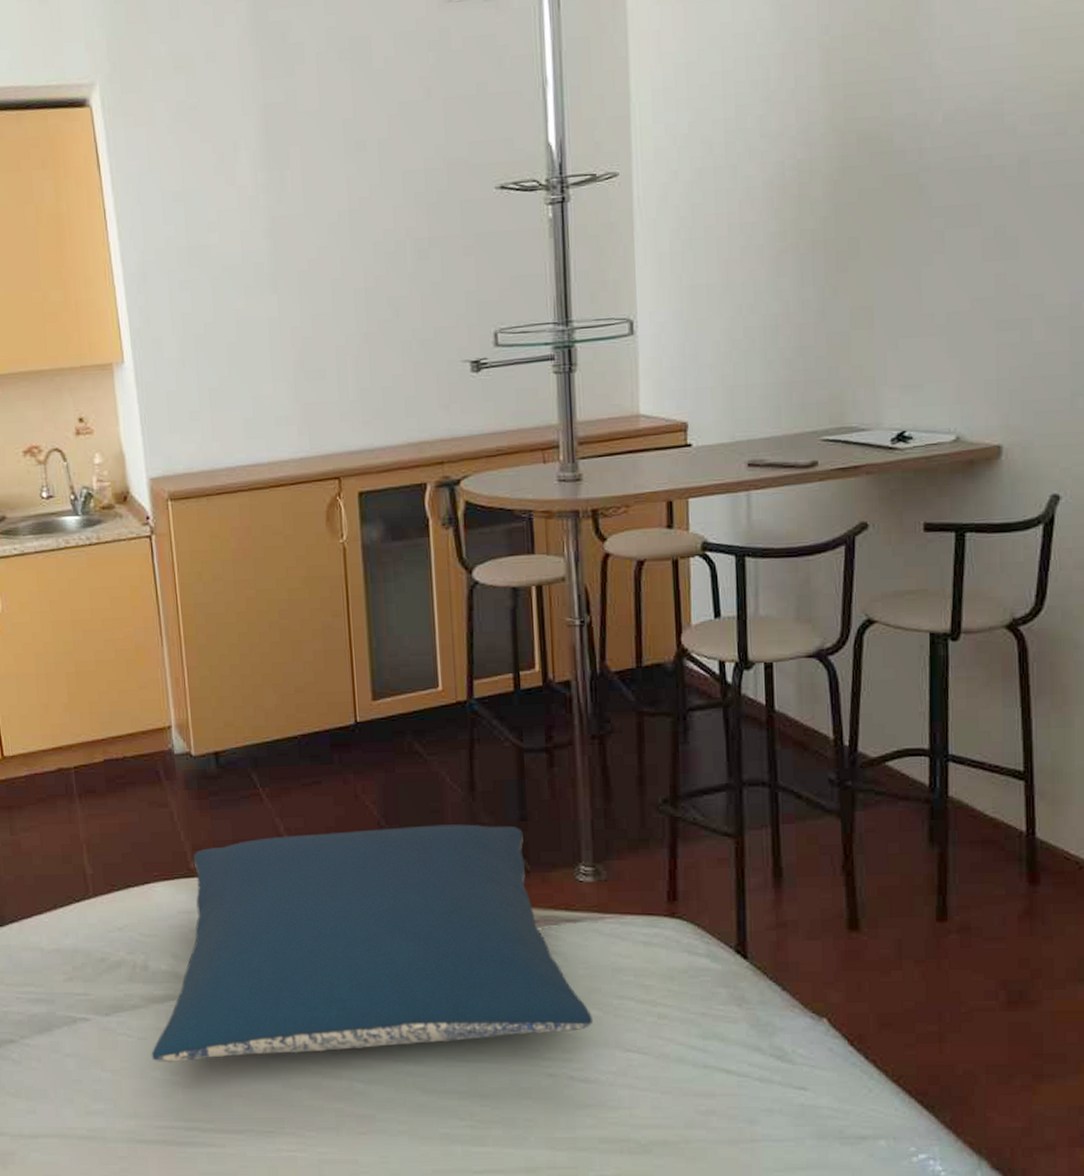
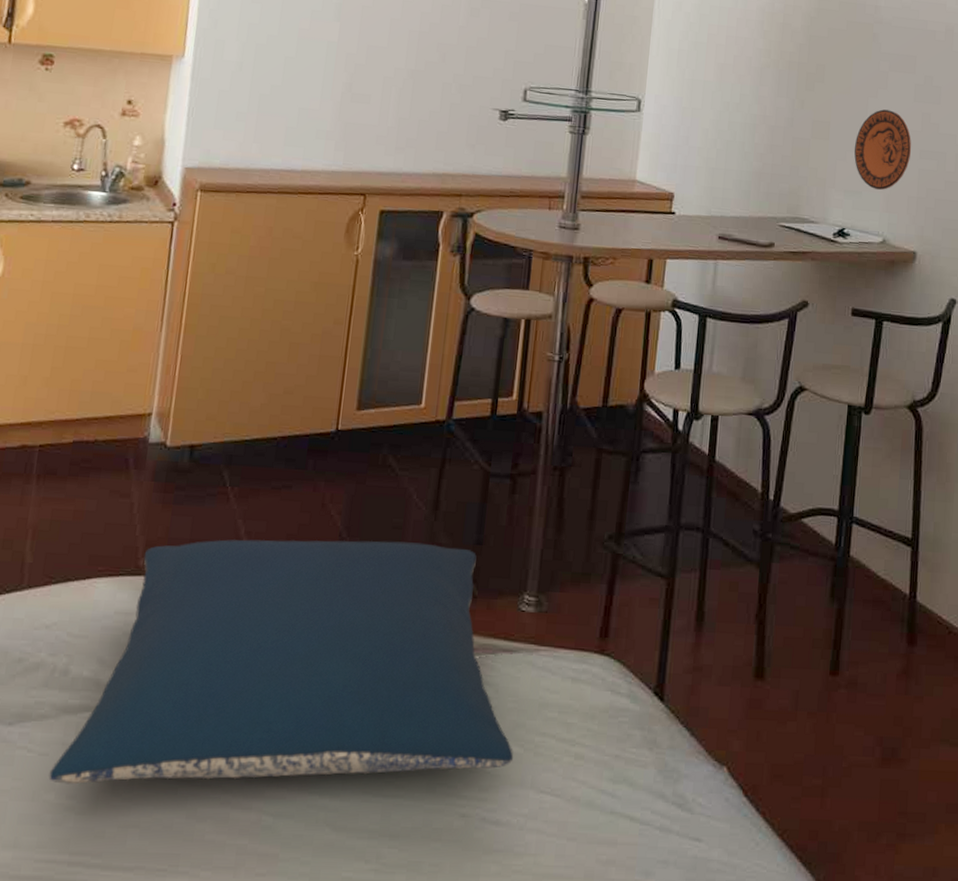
decorative plate: none [908,278,985,379] -> present [854,109,912,191]

